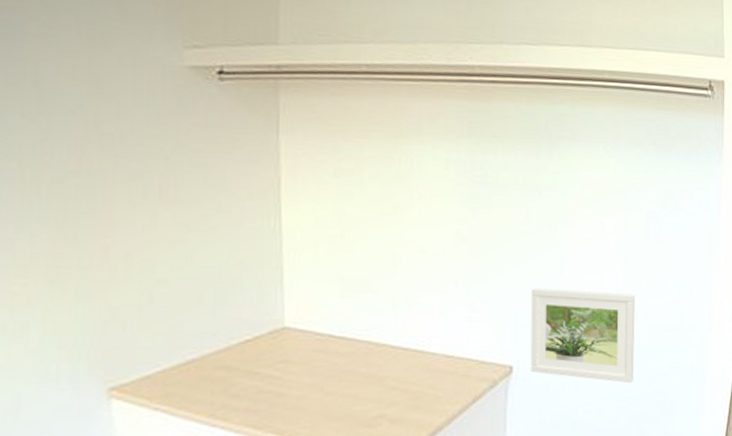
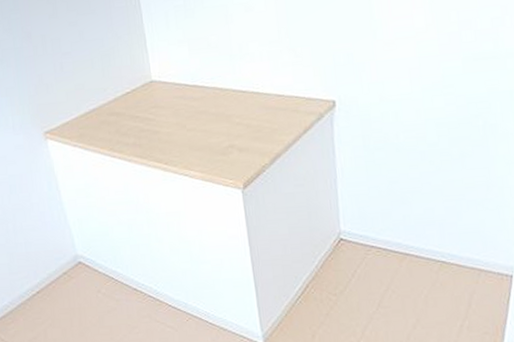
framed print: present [531,287,635,384] -> none [344,27,451,110]

